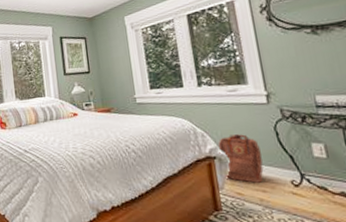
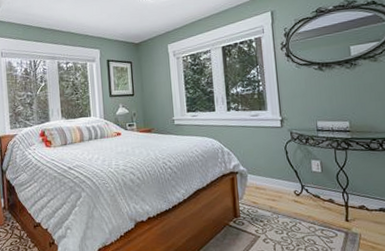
backpack: present [217,134,264,183] -> none [240,153,274,194]

